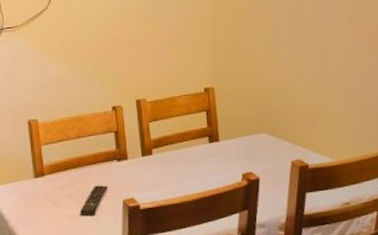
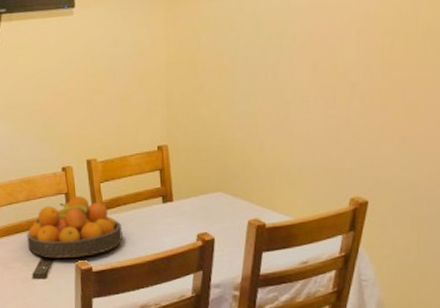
fruit bowl: none [76,134,170,195] -> present [27,196,123,258]

